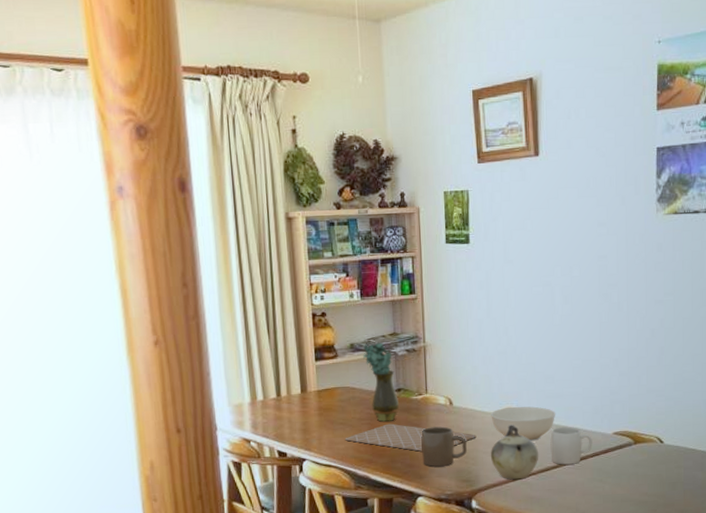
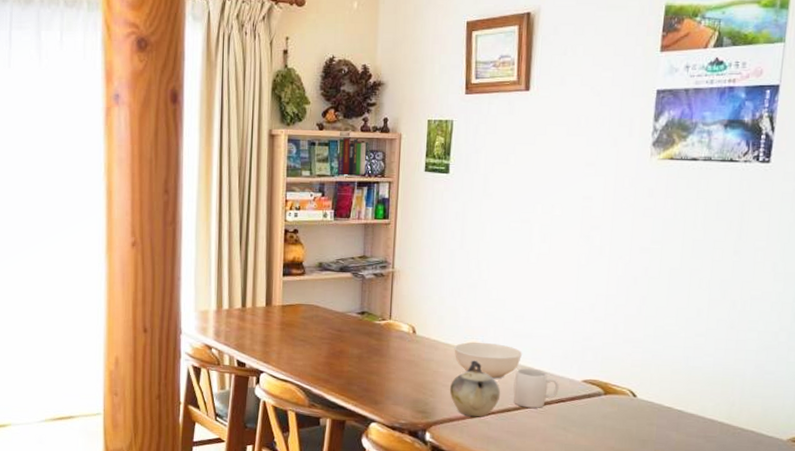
placemat: present [345,423,477,452] -> none [304,345,437,377]
books: none [357,215,396,253] -> present [338,138,374,175]
vase: present [363,340,399,422] -> none [330,260,361,343]
mug: present [421,426,467,467] -> none [379,353,426,394]

